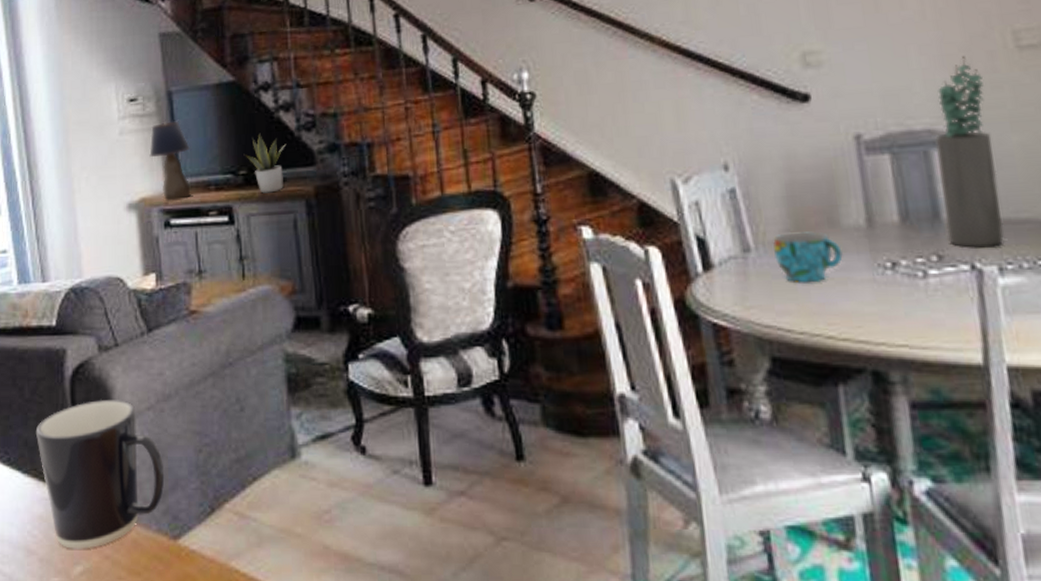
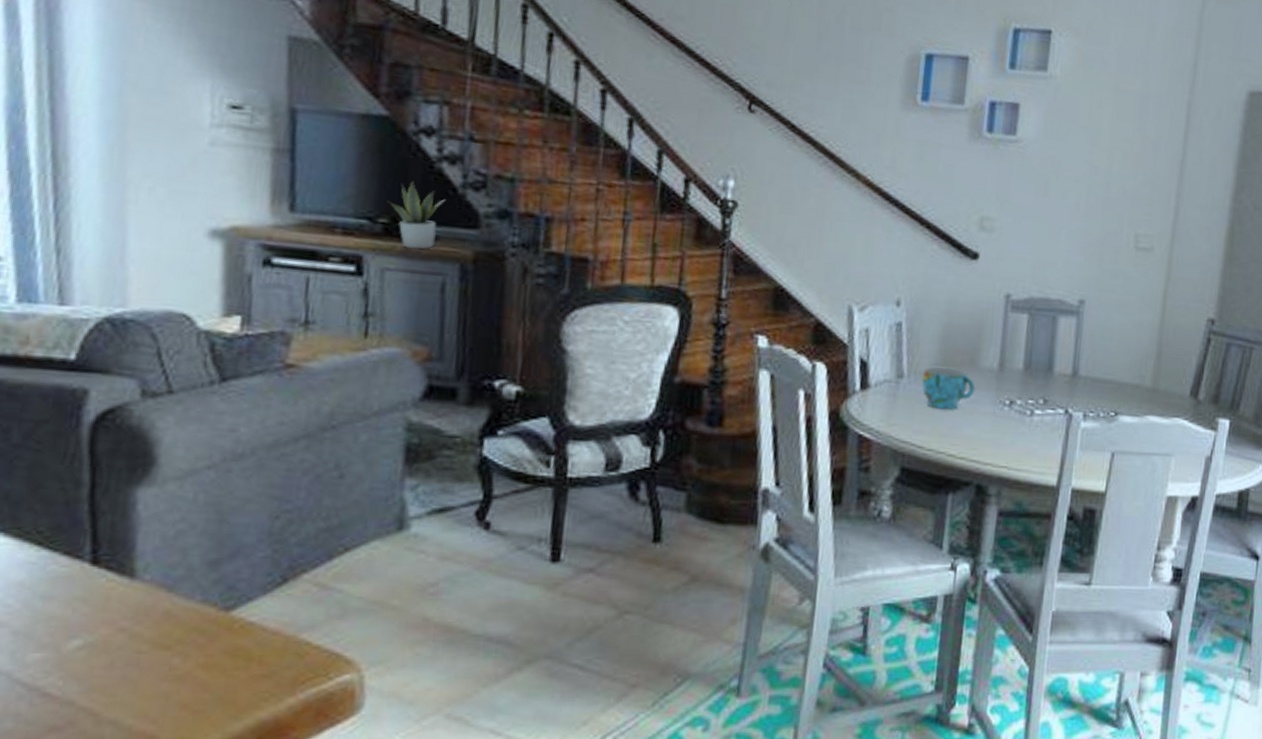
mug: present [35,400,165,549] -> none [24,453,223,621]
table lamp: present [149,121,191,202] -> none [252,143,314,239]
vase: present [934,55,1004,248] -> none [1054,246,1107,398]

